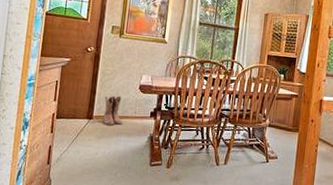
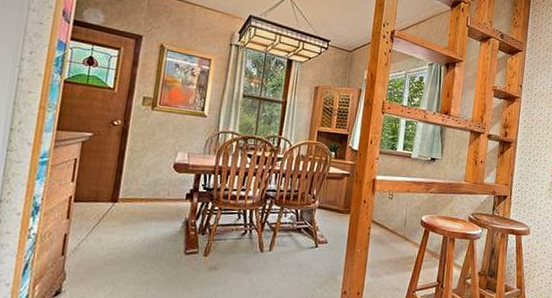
boots: present [102,95,123,126] -> none [130,175,153,210]

